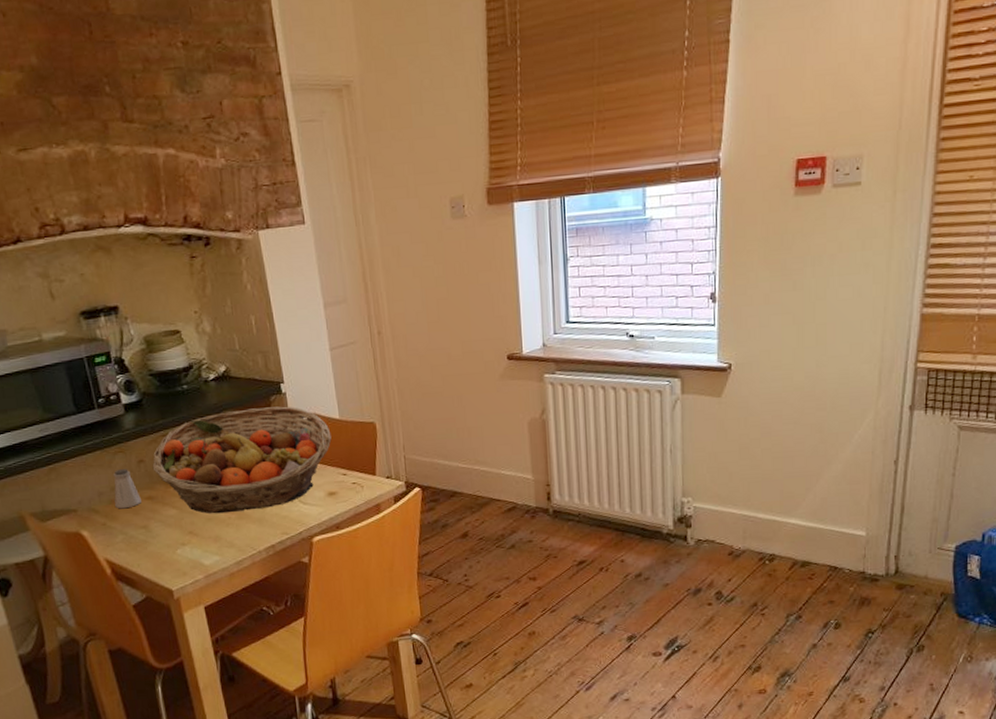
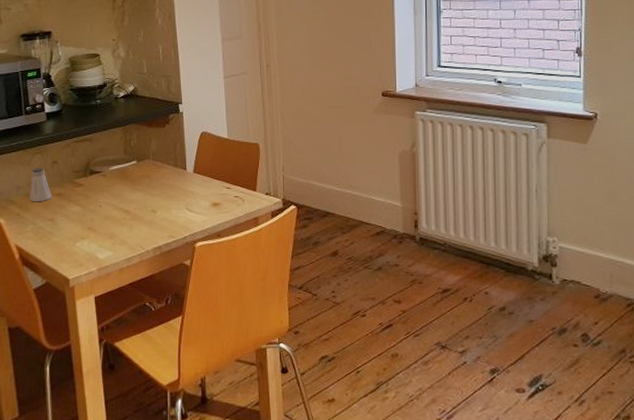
fruit basket: present [152,406,332,514] -> none [64,124,219,214]

